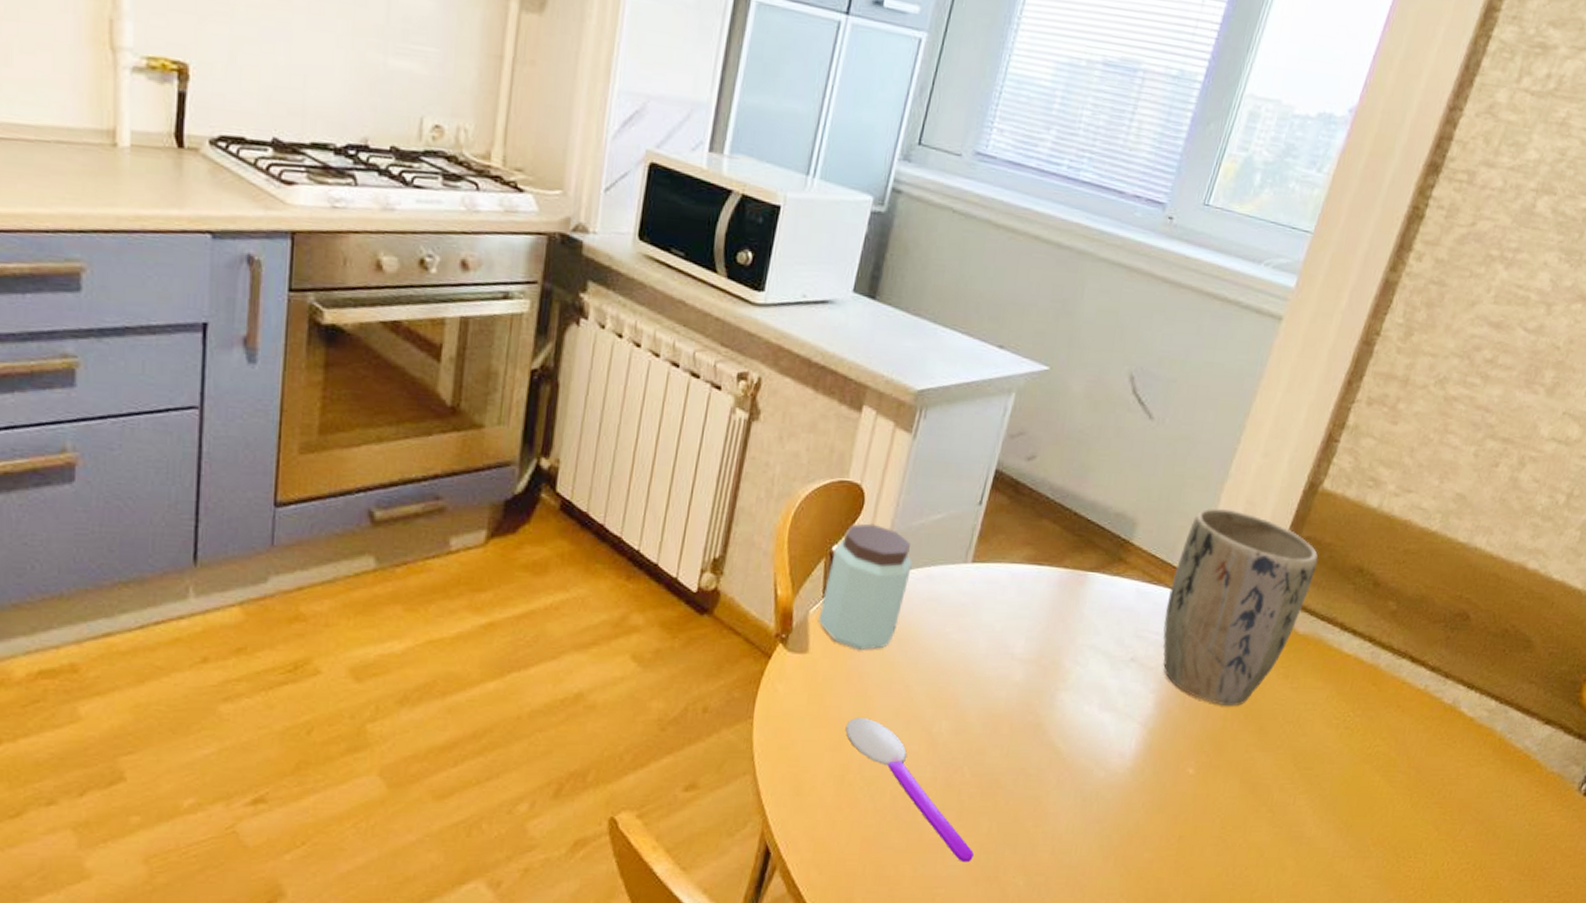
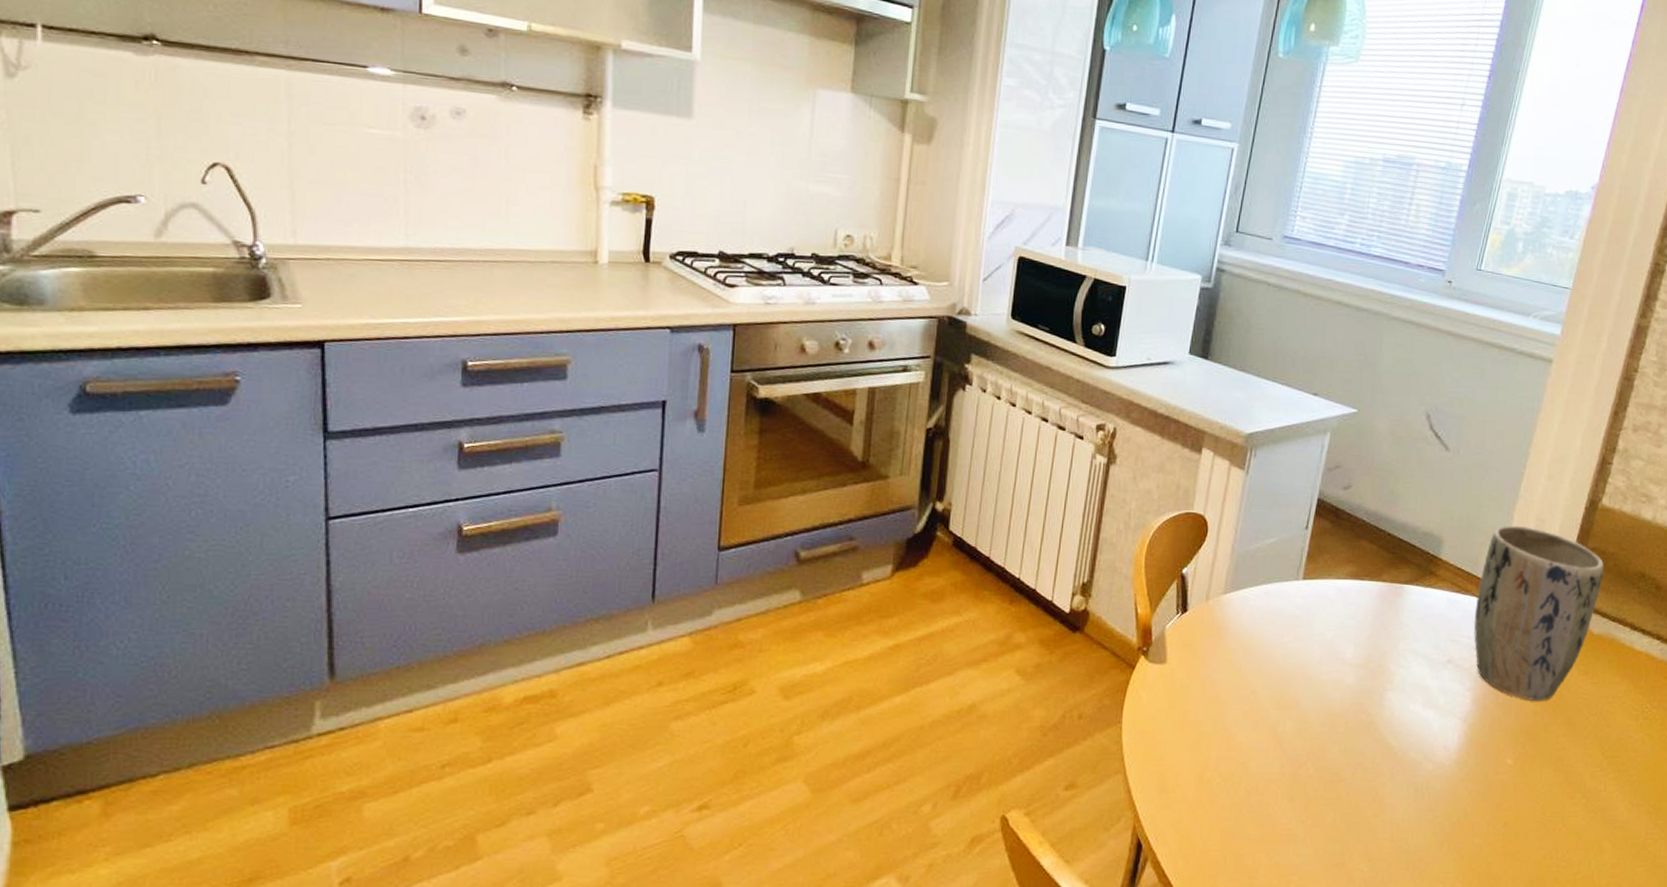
peanut butter: present [818,523,912,650] -> none [1173,548,1252,659]
spoon: present [845,718,975,863] -> none [1202,720,1322,851]

